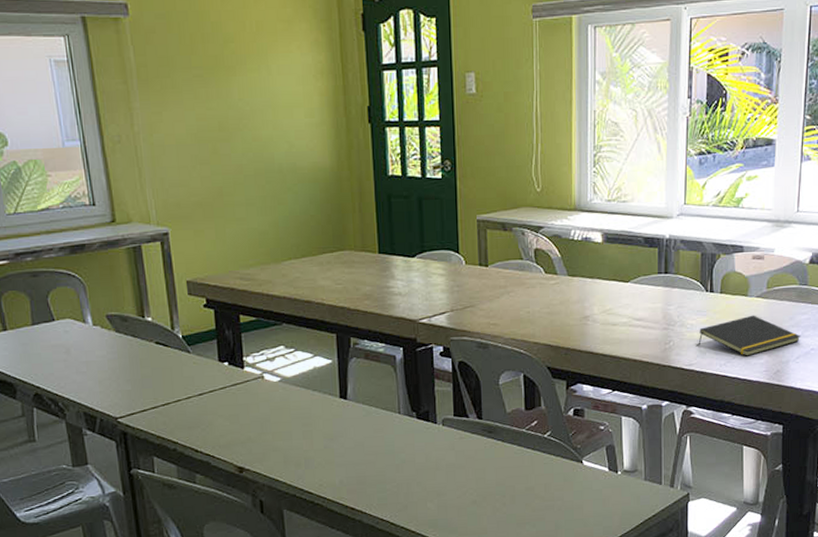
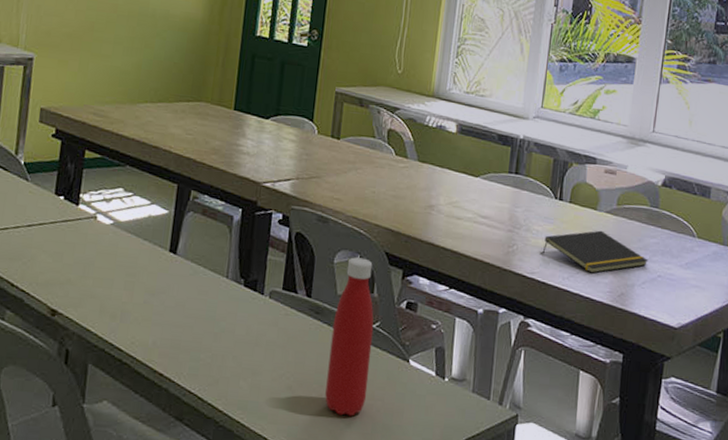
bottle: none [506,375,547,519] -> present [325,257,374,416]

